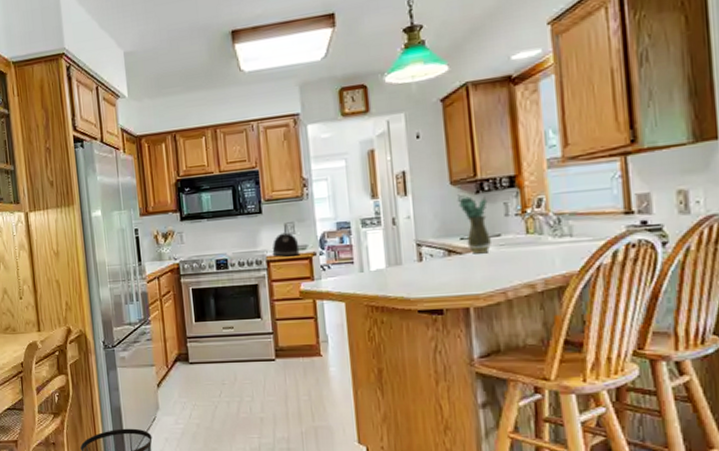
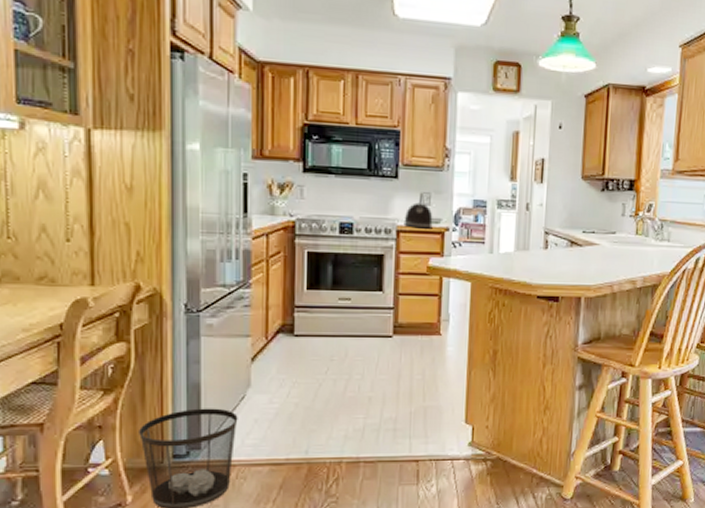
vase: present [457,194,492,254] -> none [585,189,610,248]

